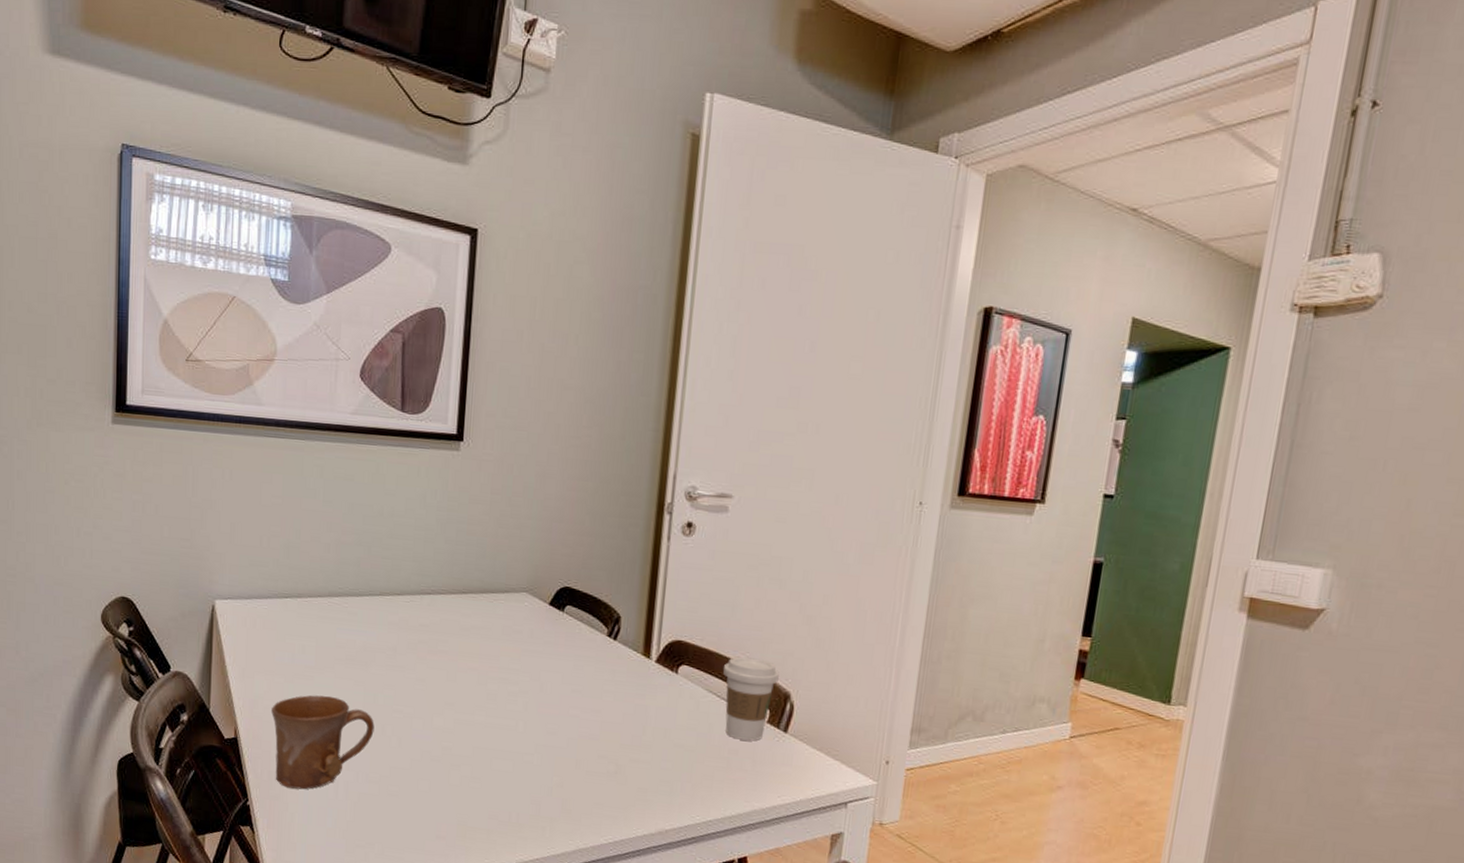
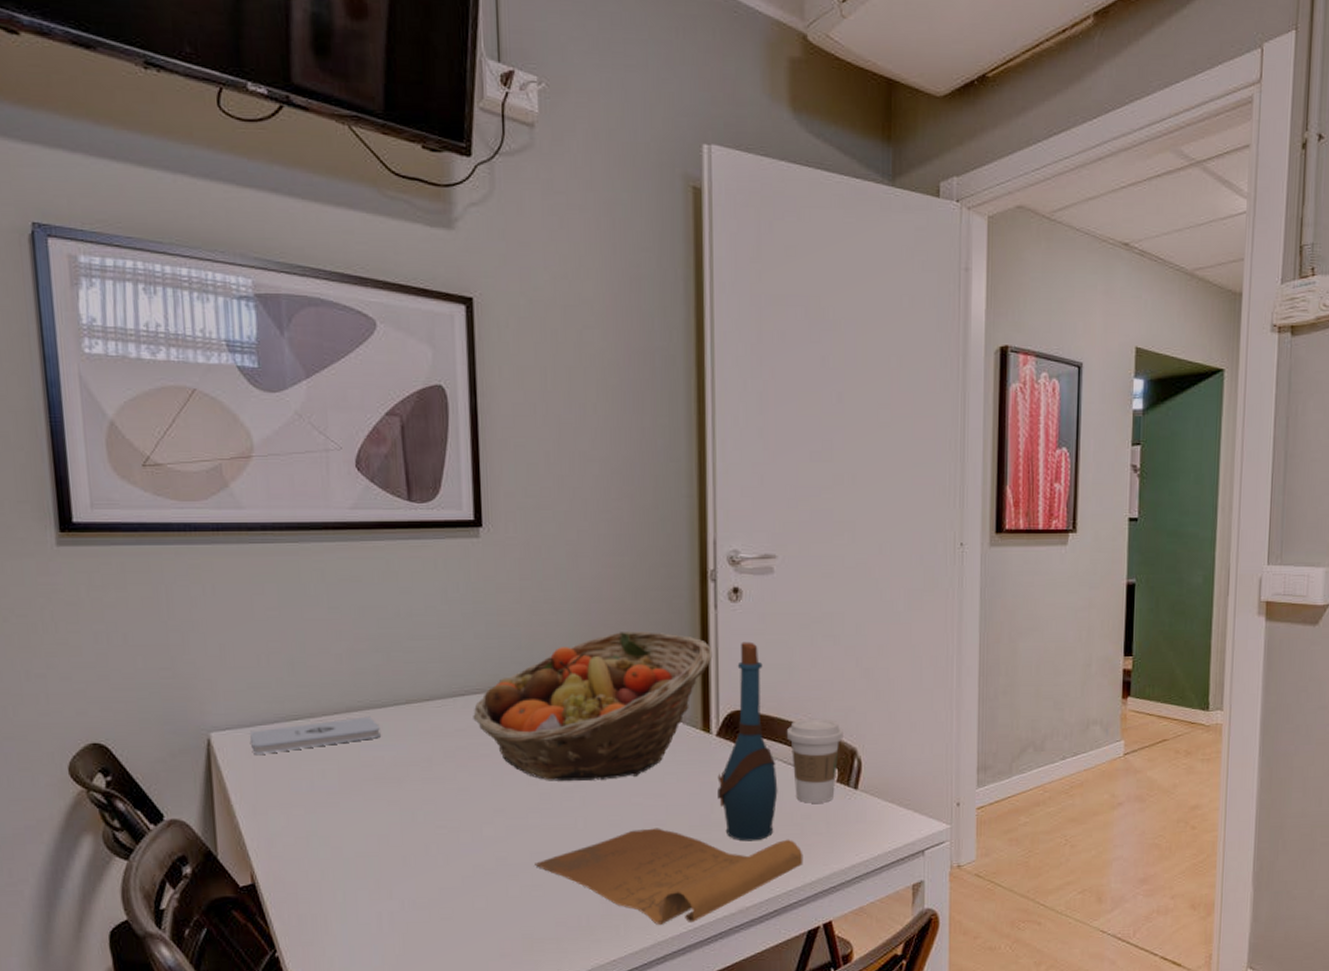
notepad: none [247,602,355,625] -> present [250,716,380,754]
mug: present [271,695,375,790] -> none [293,821,417,930]
fruit basket: none [436,552,661,690] -> present [473,631,713,781]
message in a bottle: none [476,575,726,836] -> present [535,641,803,925]

